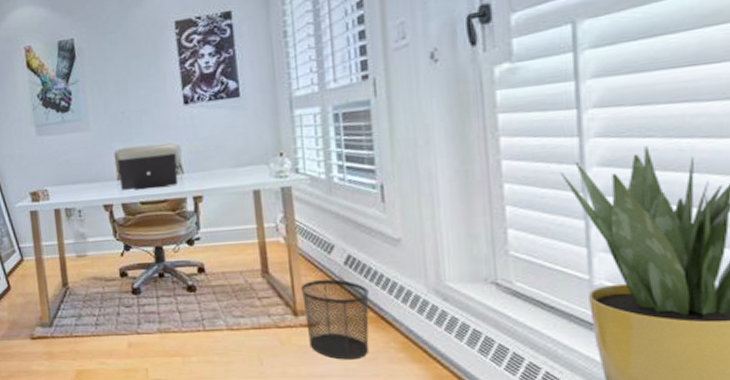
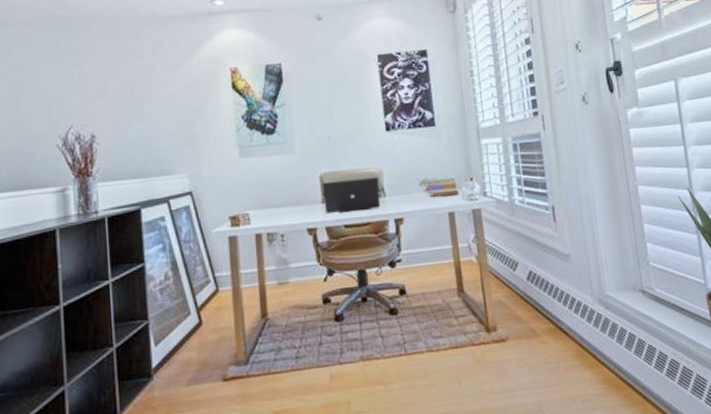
books: none [217,149,267,175] -> present [416,174,460,198]
waste bin: present [300,279,369,360] -> none [491,294,550,373]

